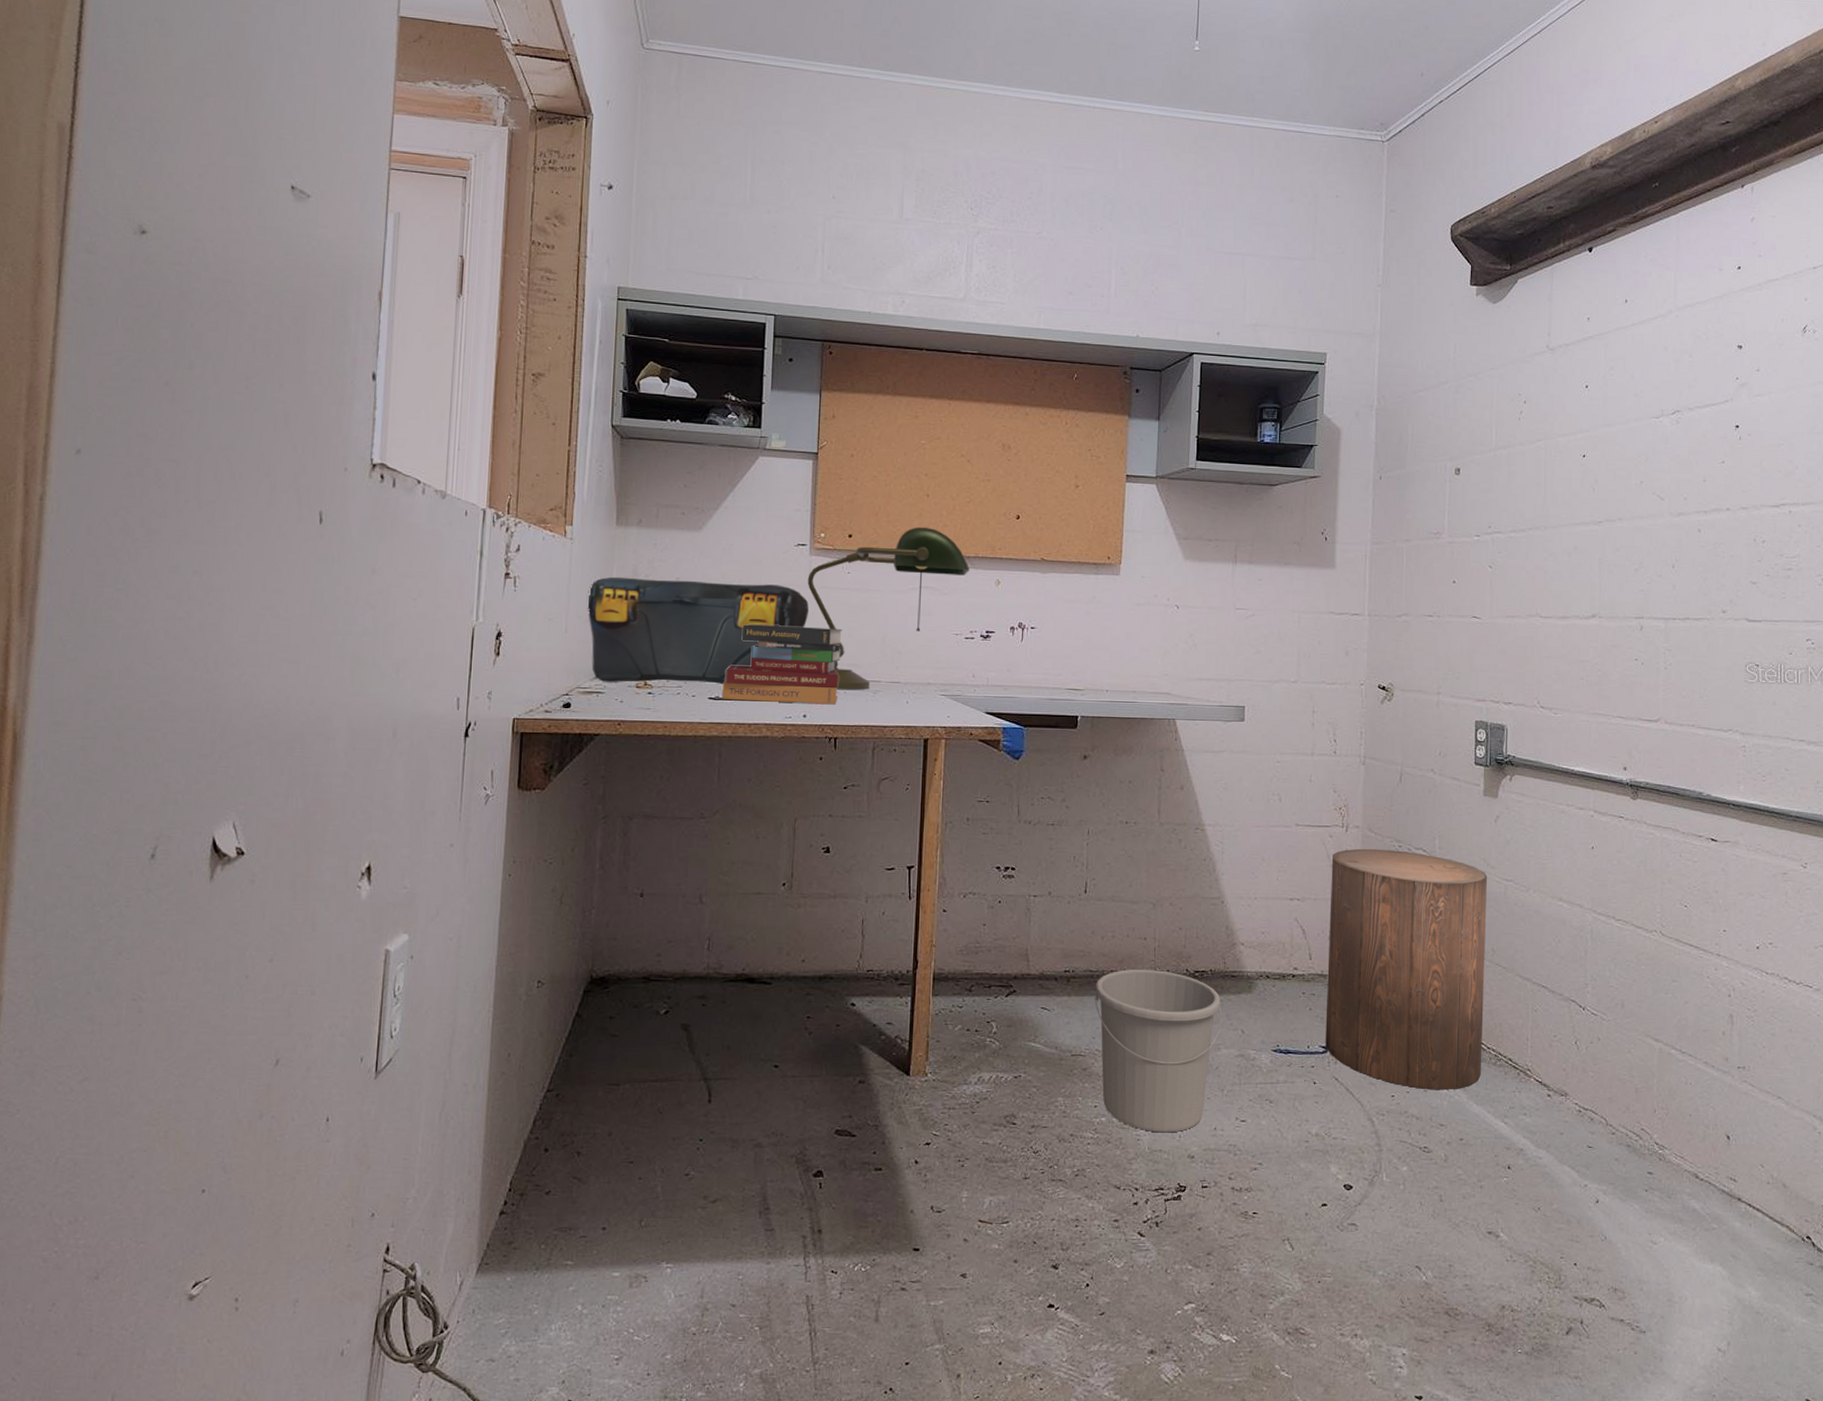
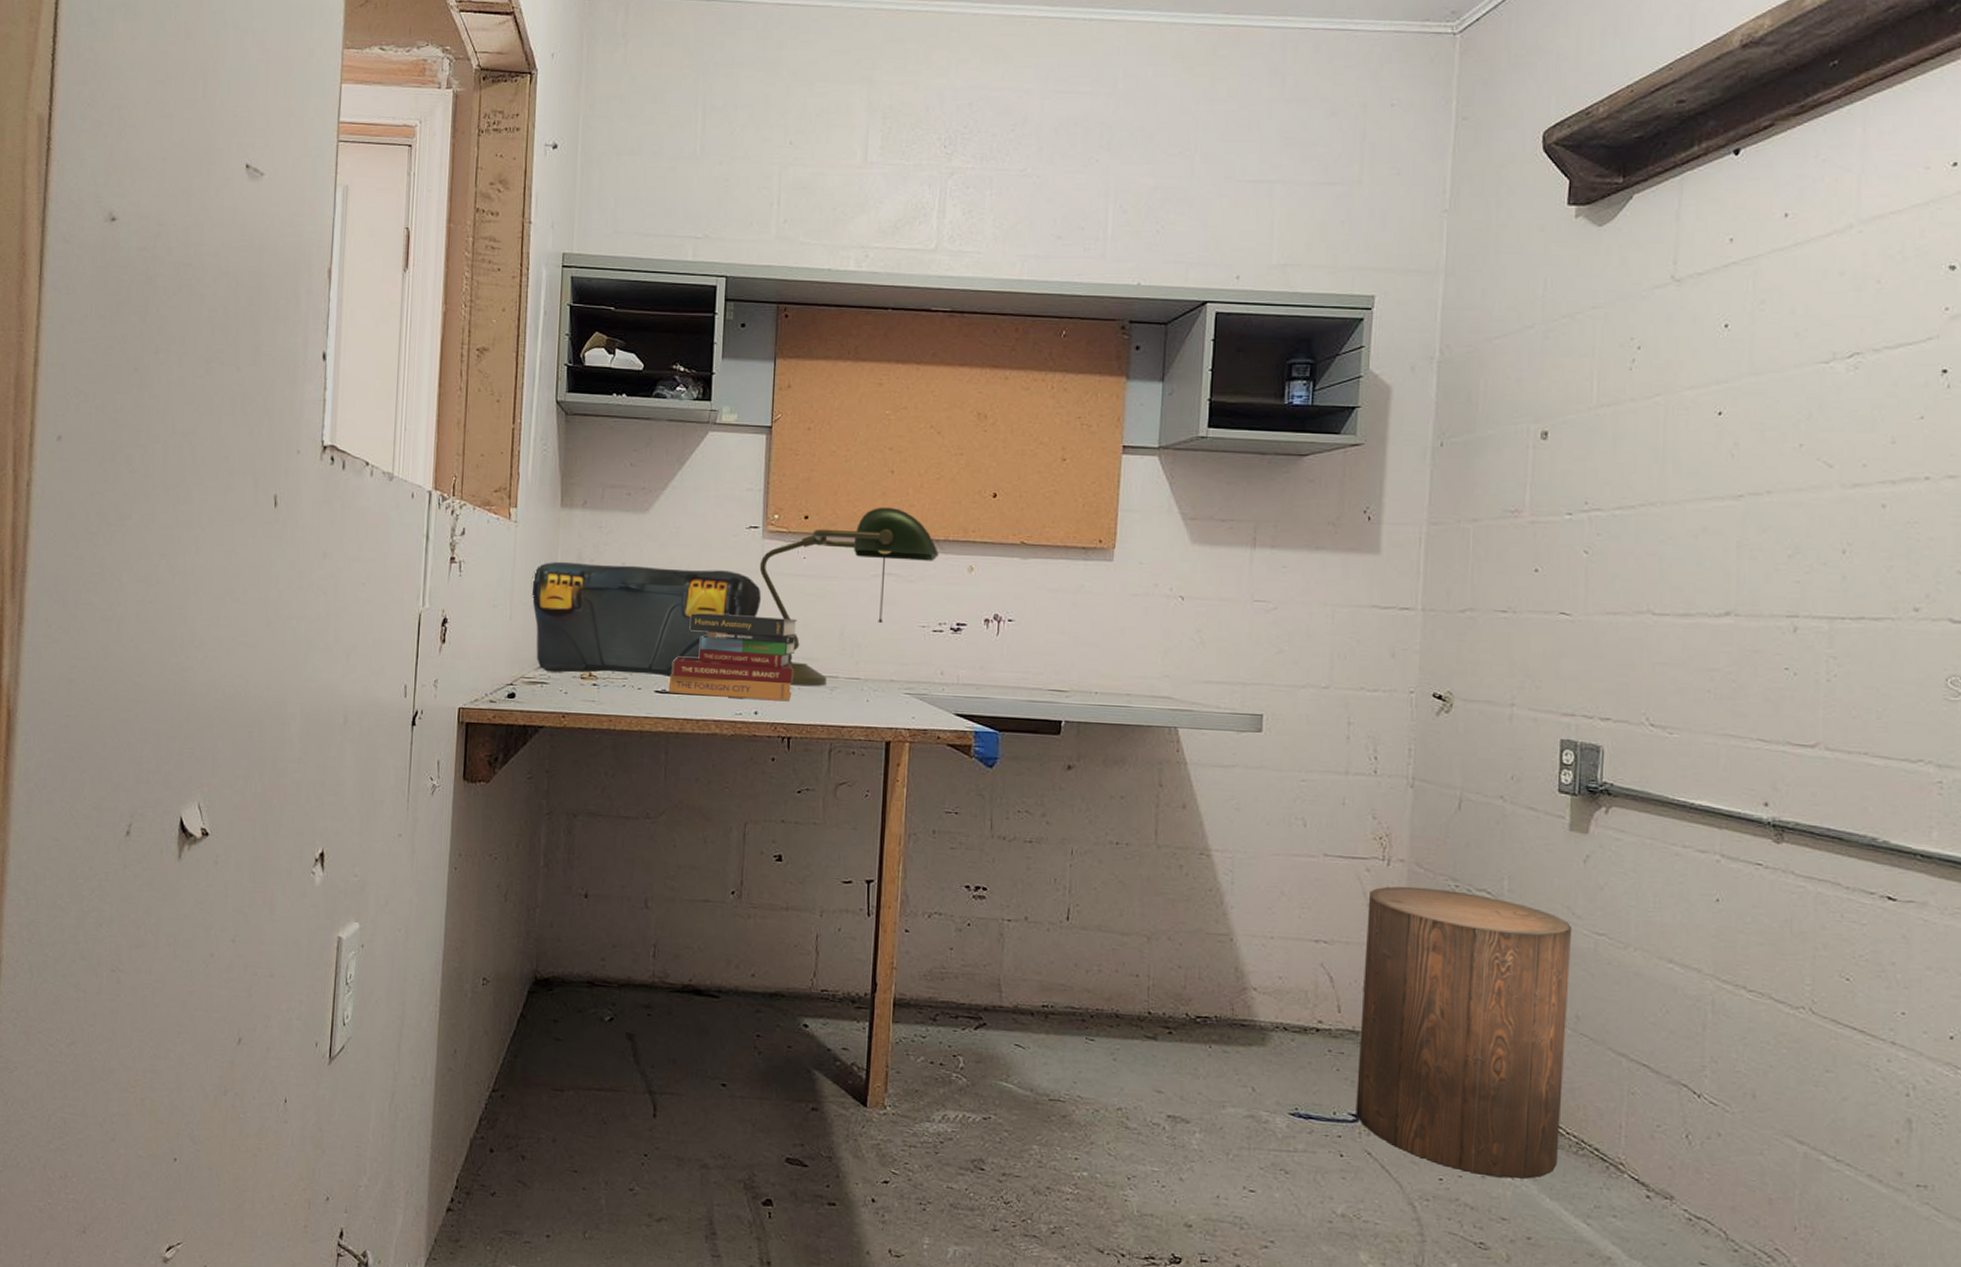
bucket: present [1094,968,1222,1133] -> none [1076,1008,1229,1197]

